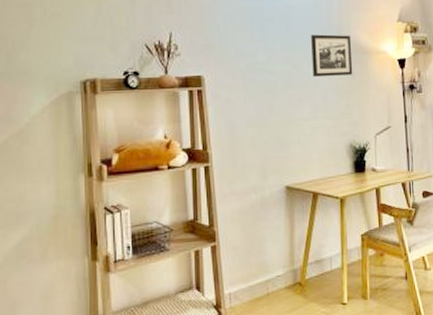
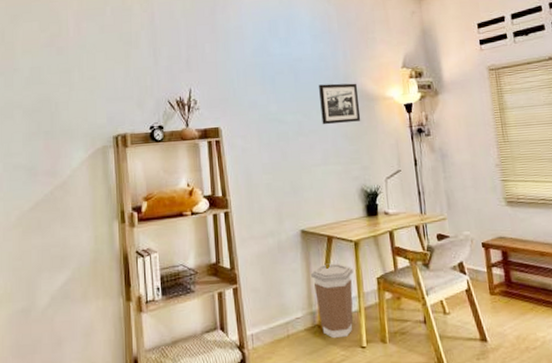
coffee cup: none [294,220,338,296] -> present [311,263,354,339]

